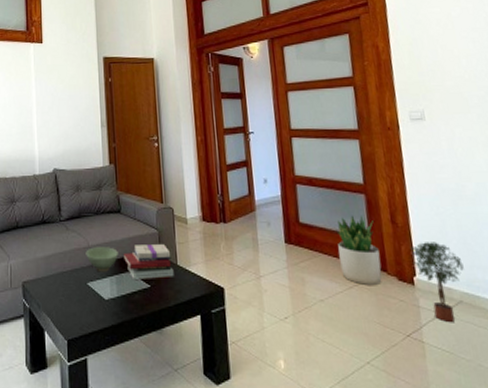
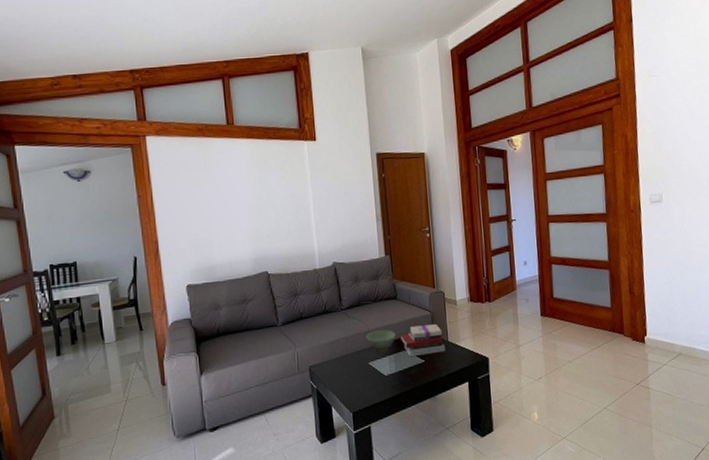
planter: present [334,215,382,285] -> none [582,288,620,346]
potted tree: present [410,242,464,322] -> none [643,306,685,371]

